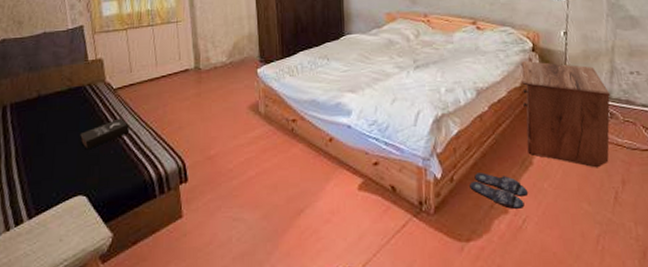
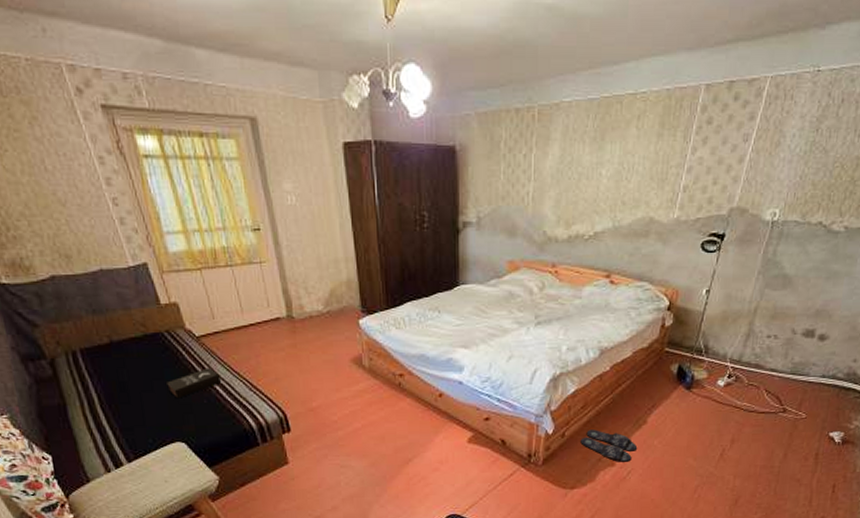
nightstand: present [520,61,611,168] -> none [644,321,741,428]

